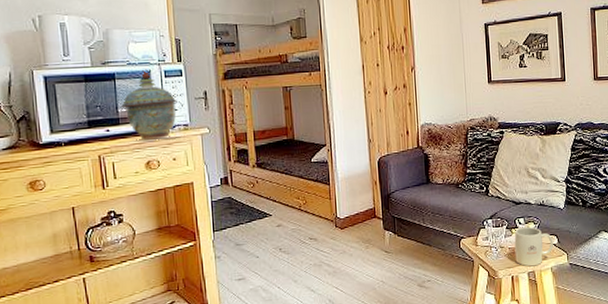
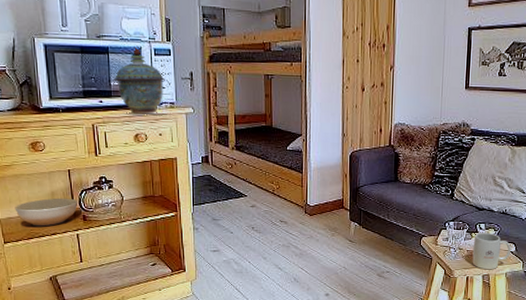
bowl: none [10,238,84,275] -> present [15,198,78,227]

